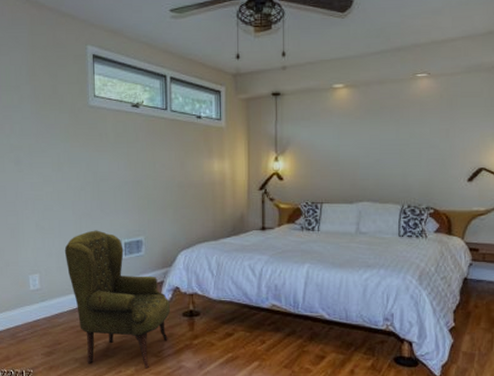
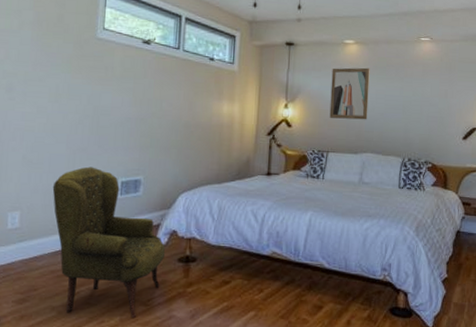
wall art: none [321,112,362,168] -> present [329,67,370,120]

